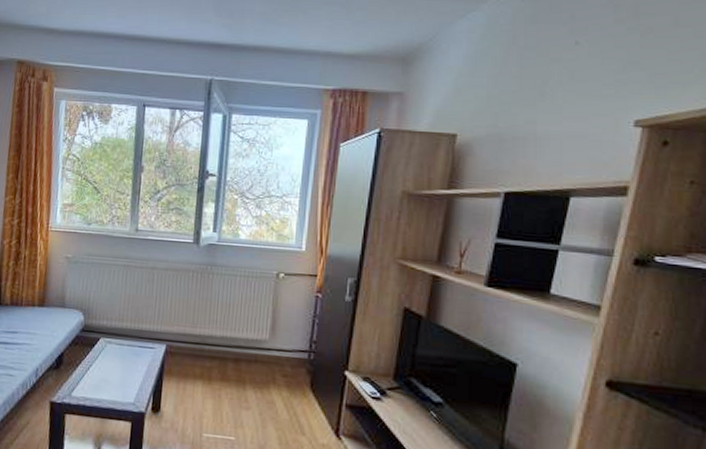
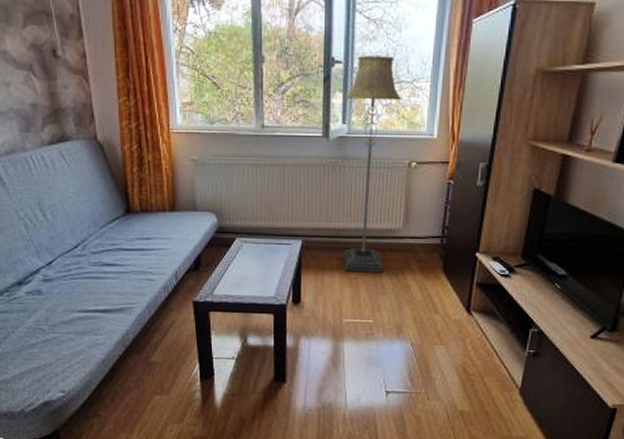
floor lamp: none [207,170,272,385] -> present [344,56,402,272]

